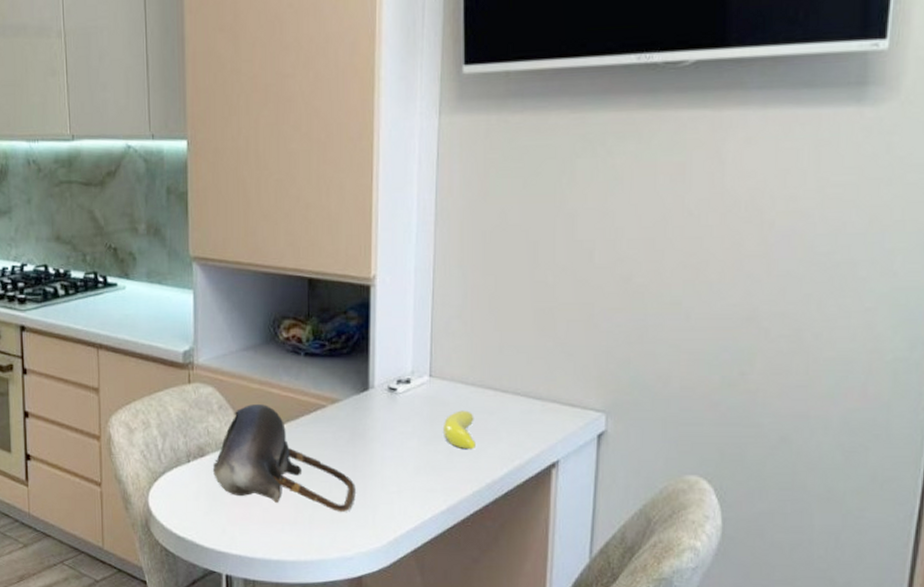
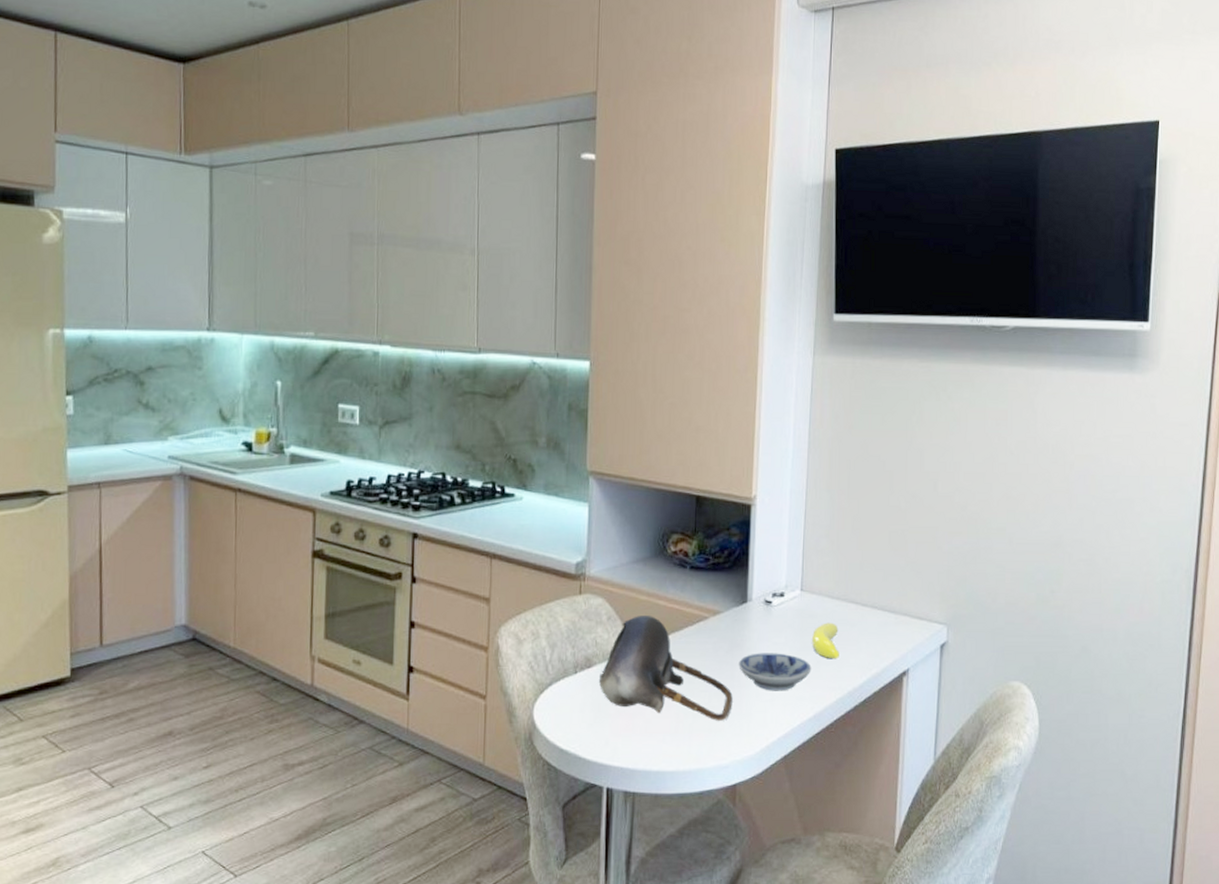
bowl: none [361,442,444,483] -> present [738,653,812,691]

